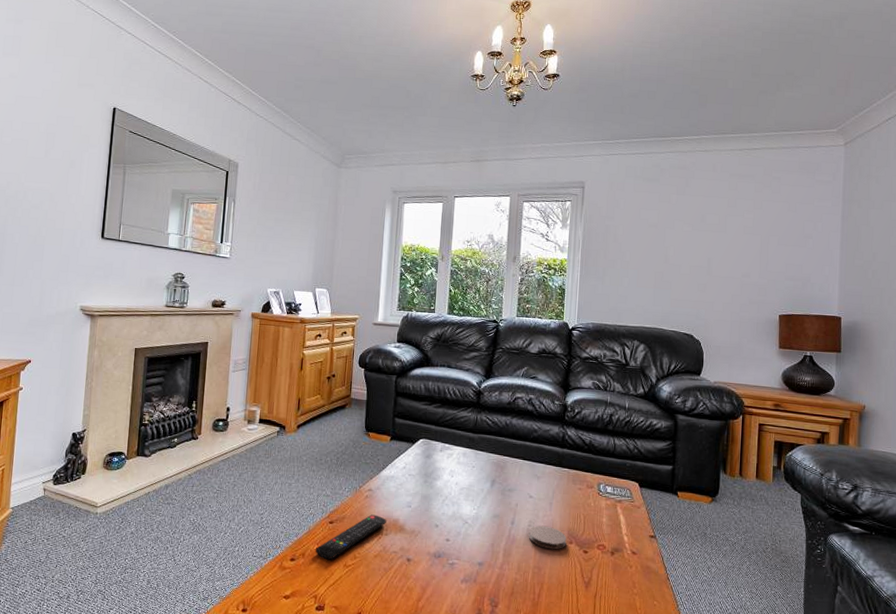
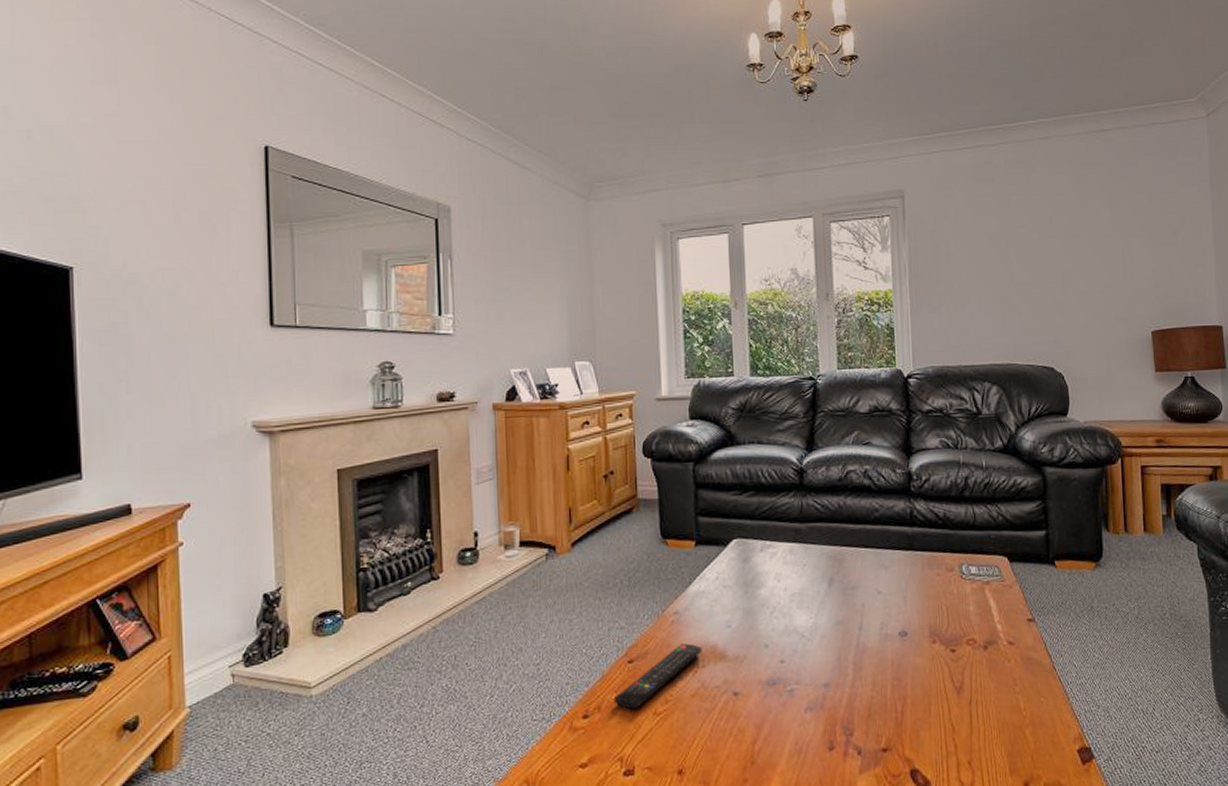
coaster: present [529,525,567,550] -> none [882,625,929,654]

